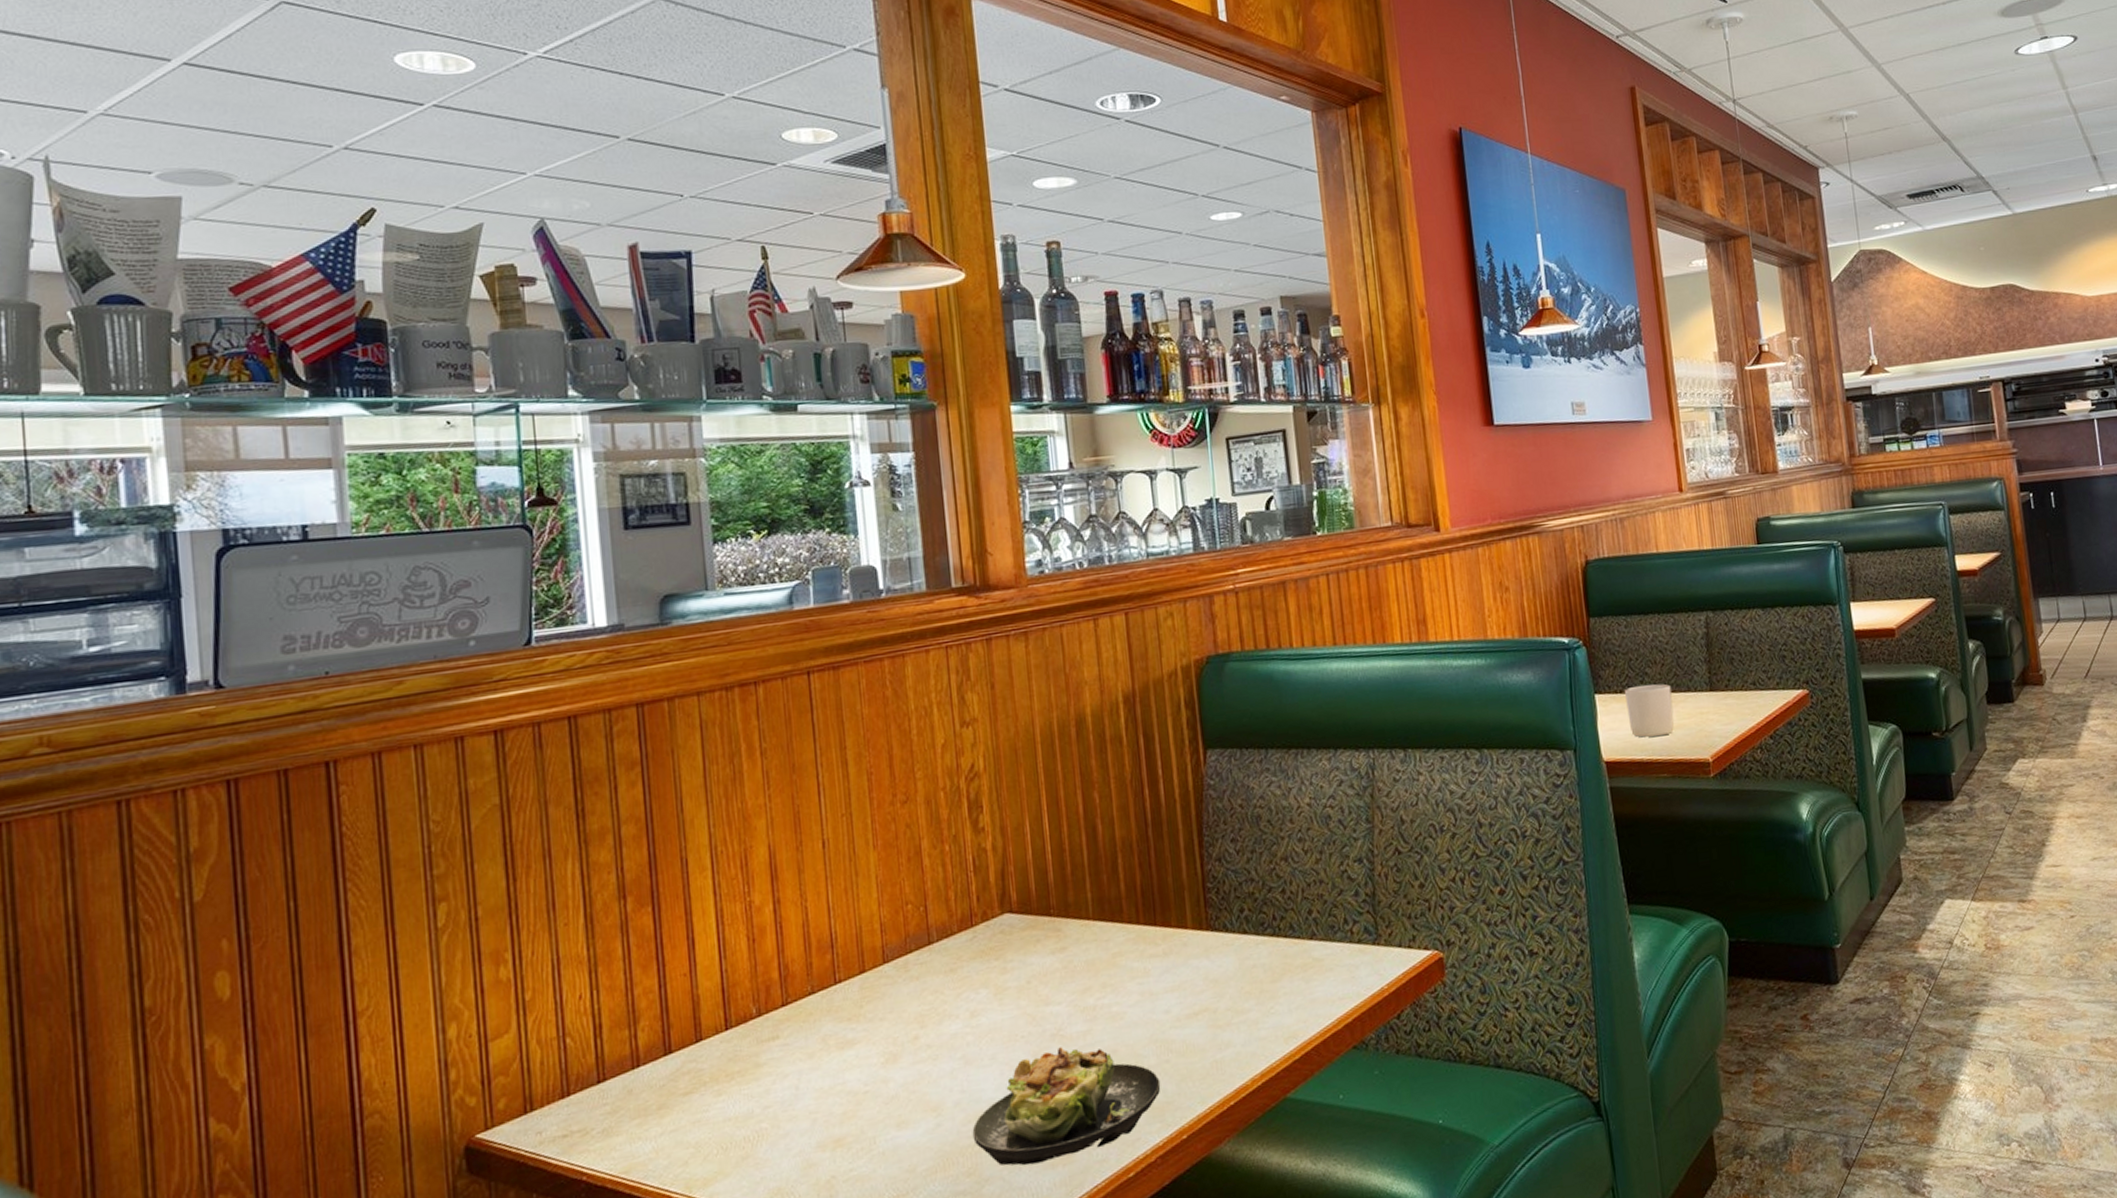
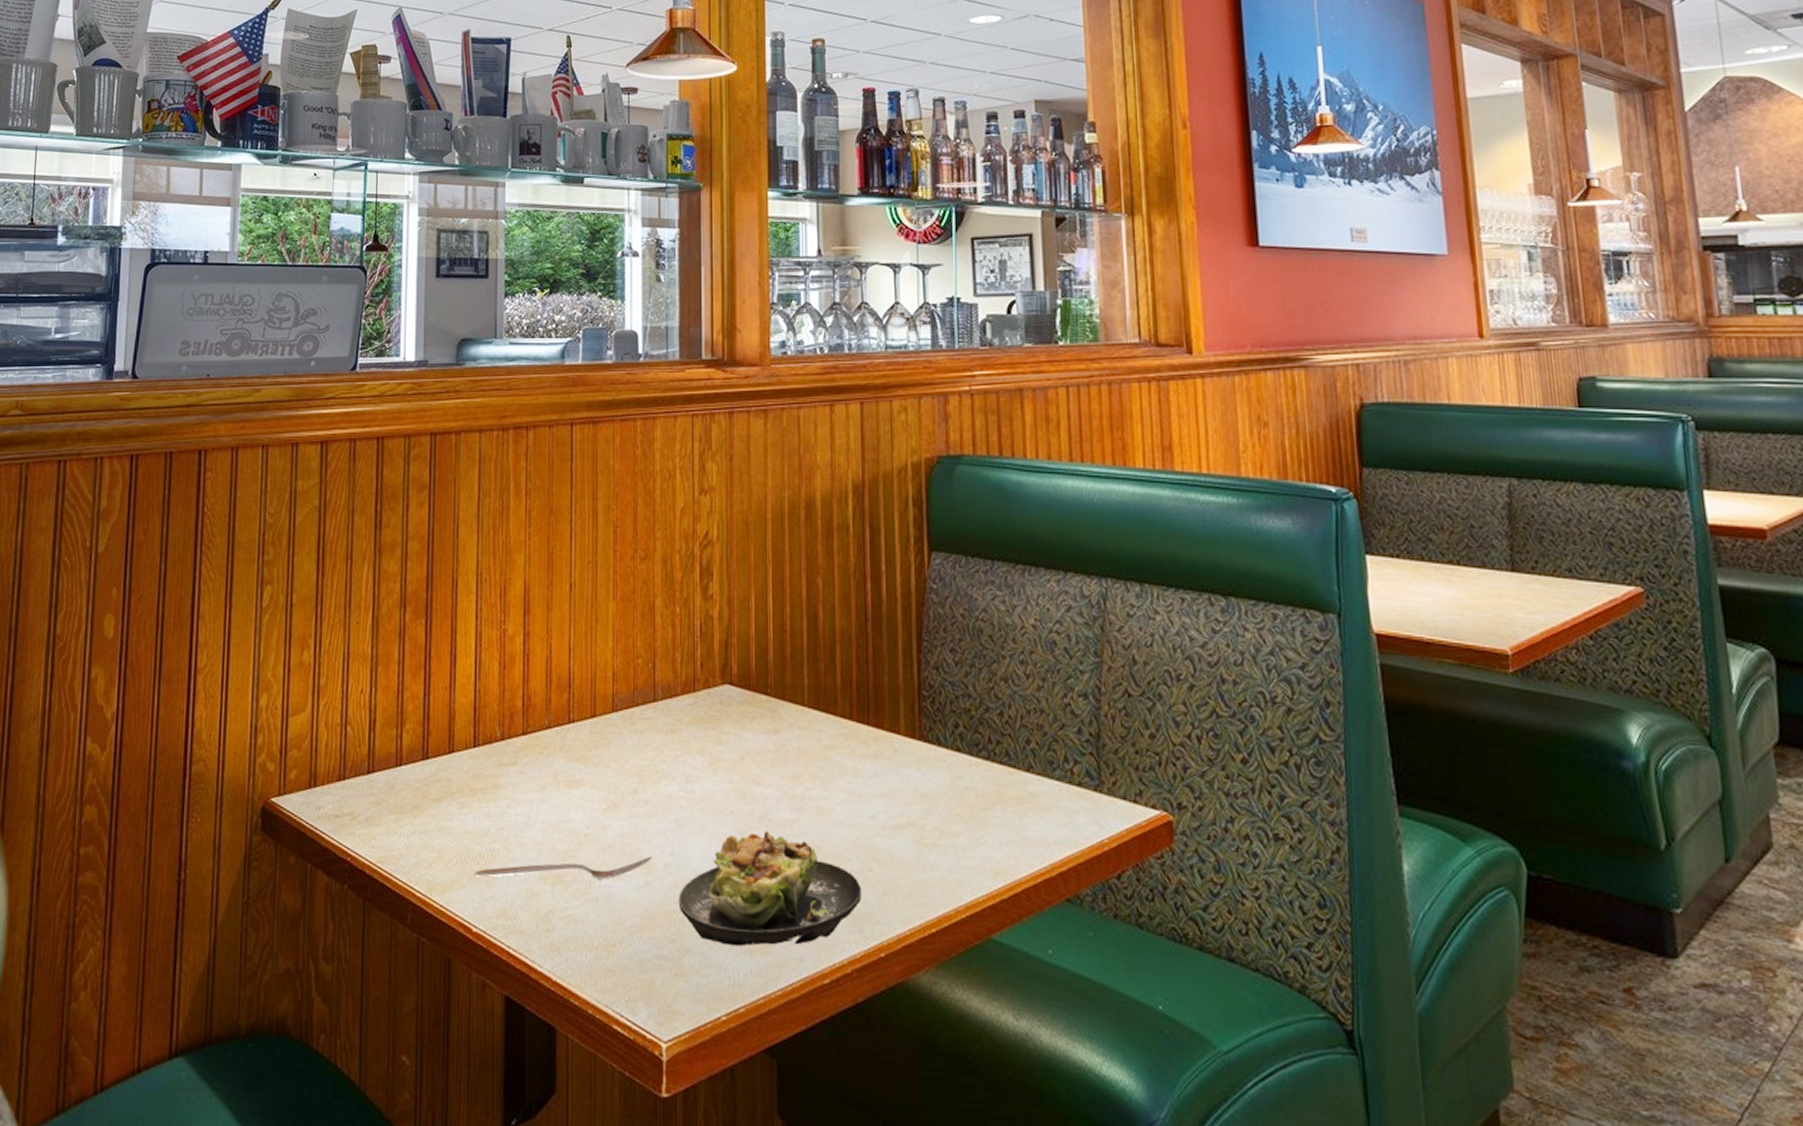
fork: none [740,1097,941,1161] -> present [474,856,652,880]
mug: present [1625,683,1675,738] -> none [1403,552,1465,615]

